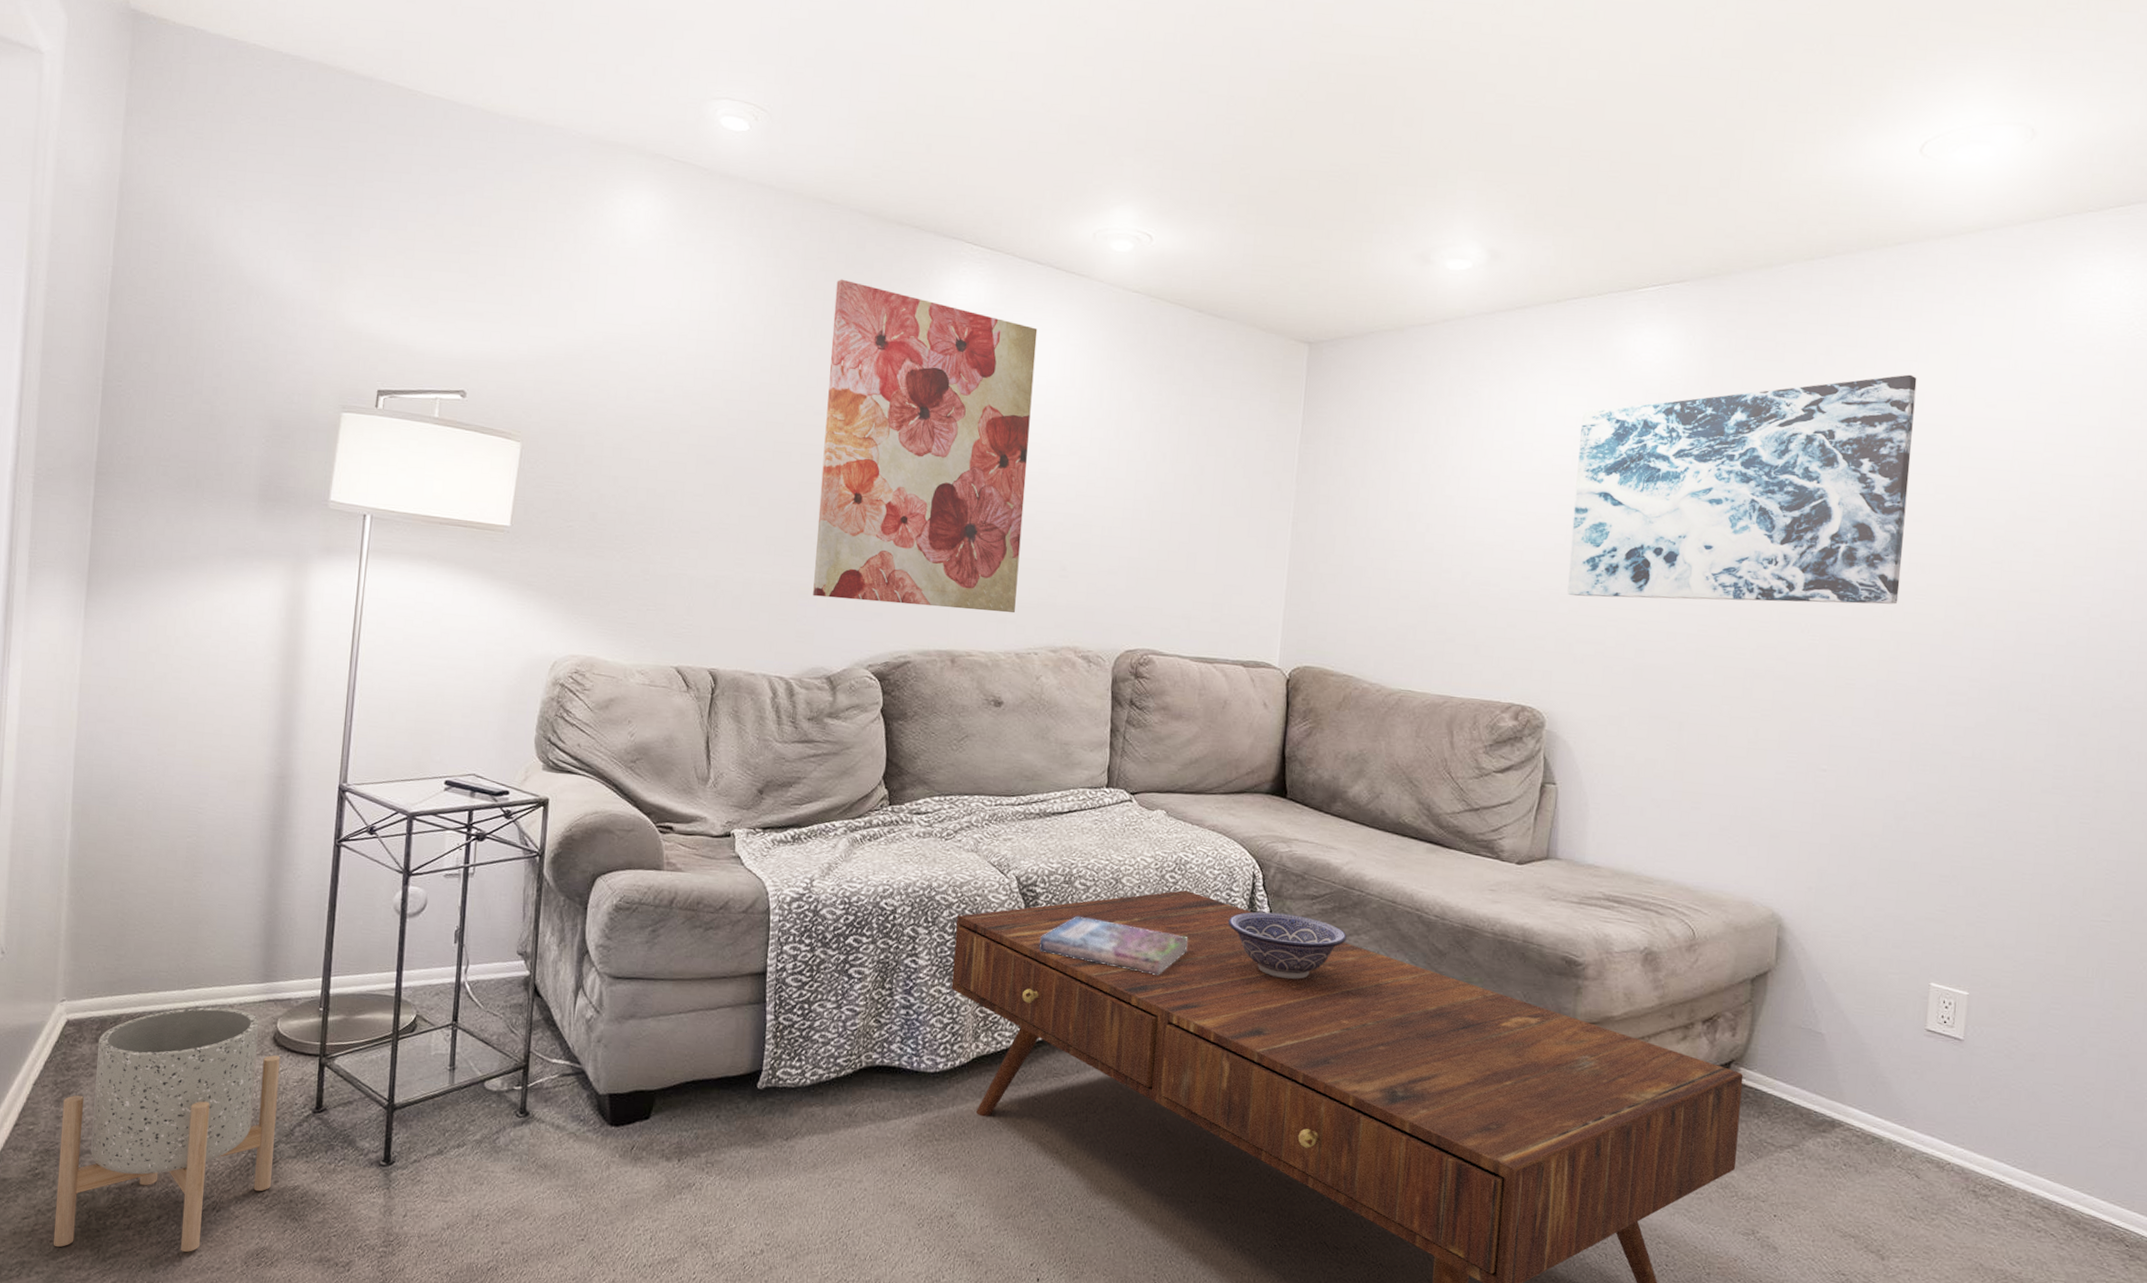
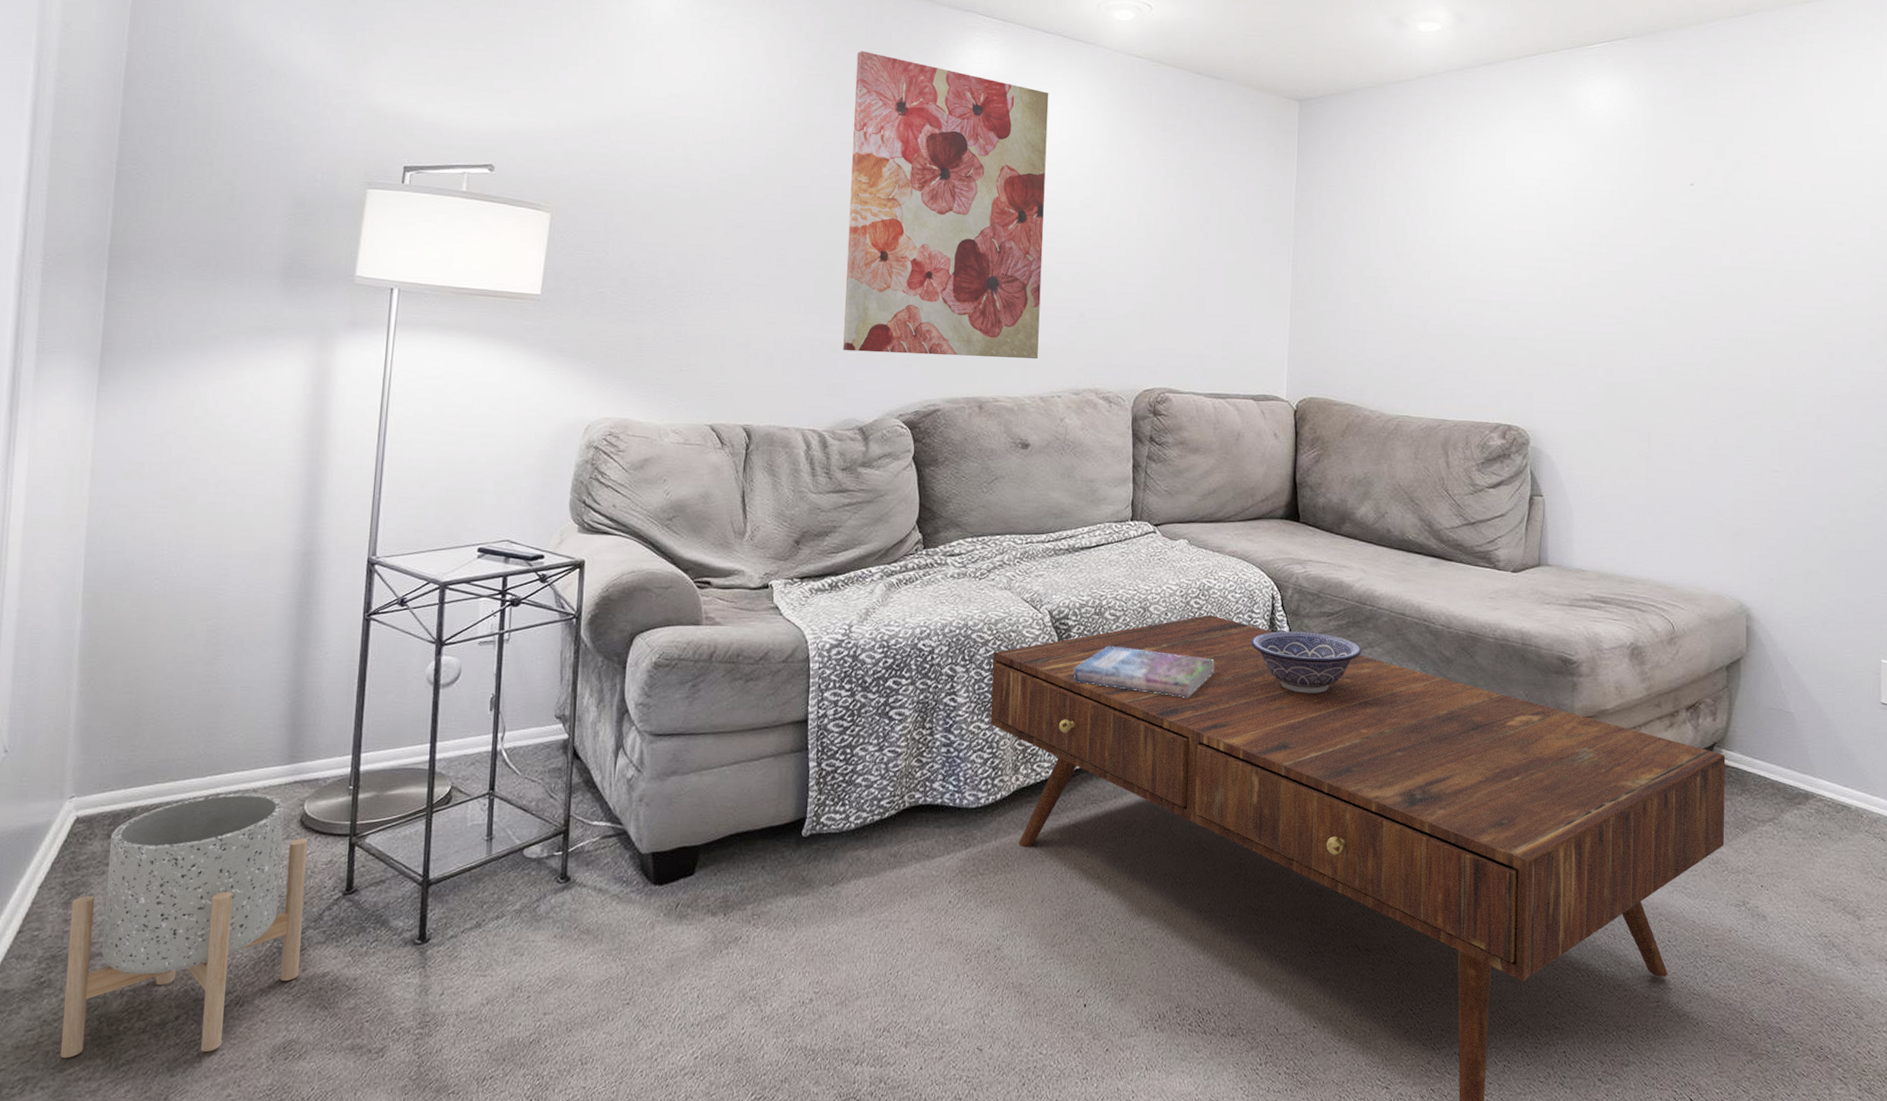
wall art: present [1567,374,1917,605] -> none [1542,115,1830,323]

